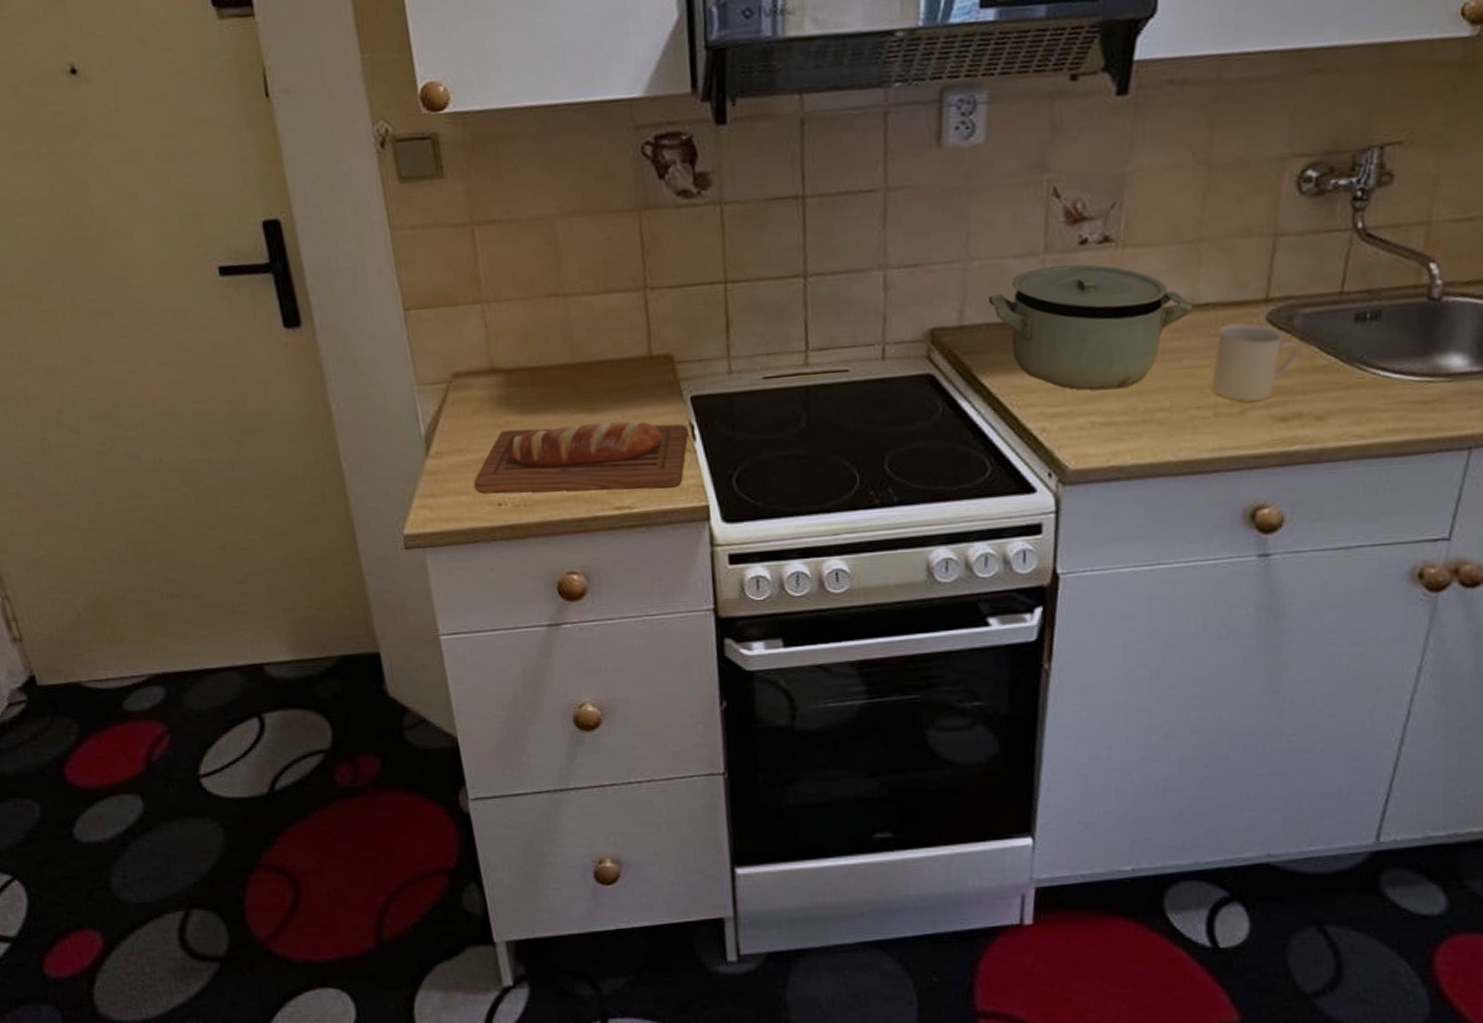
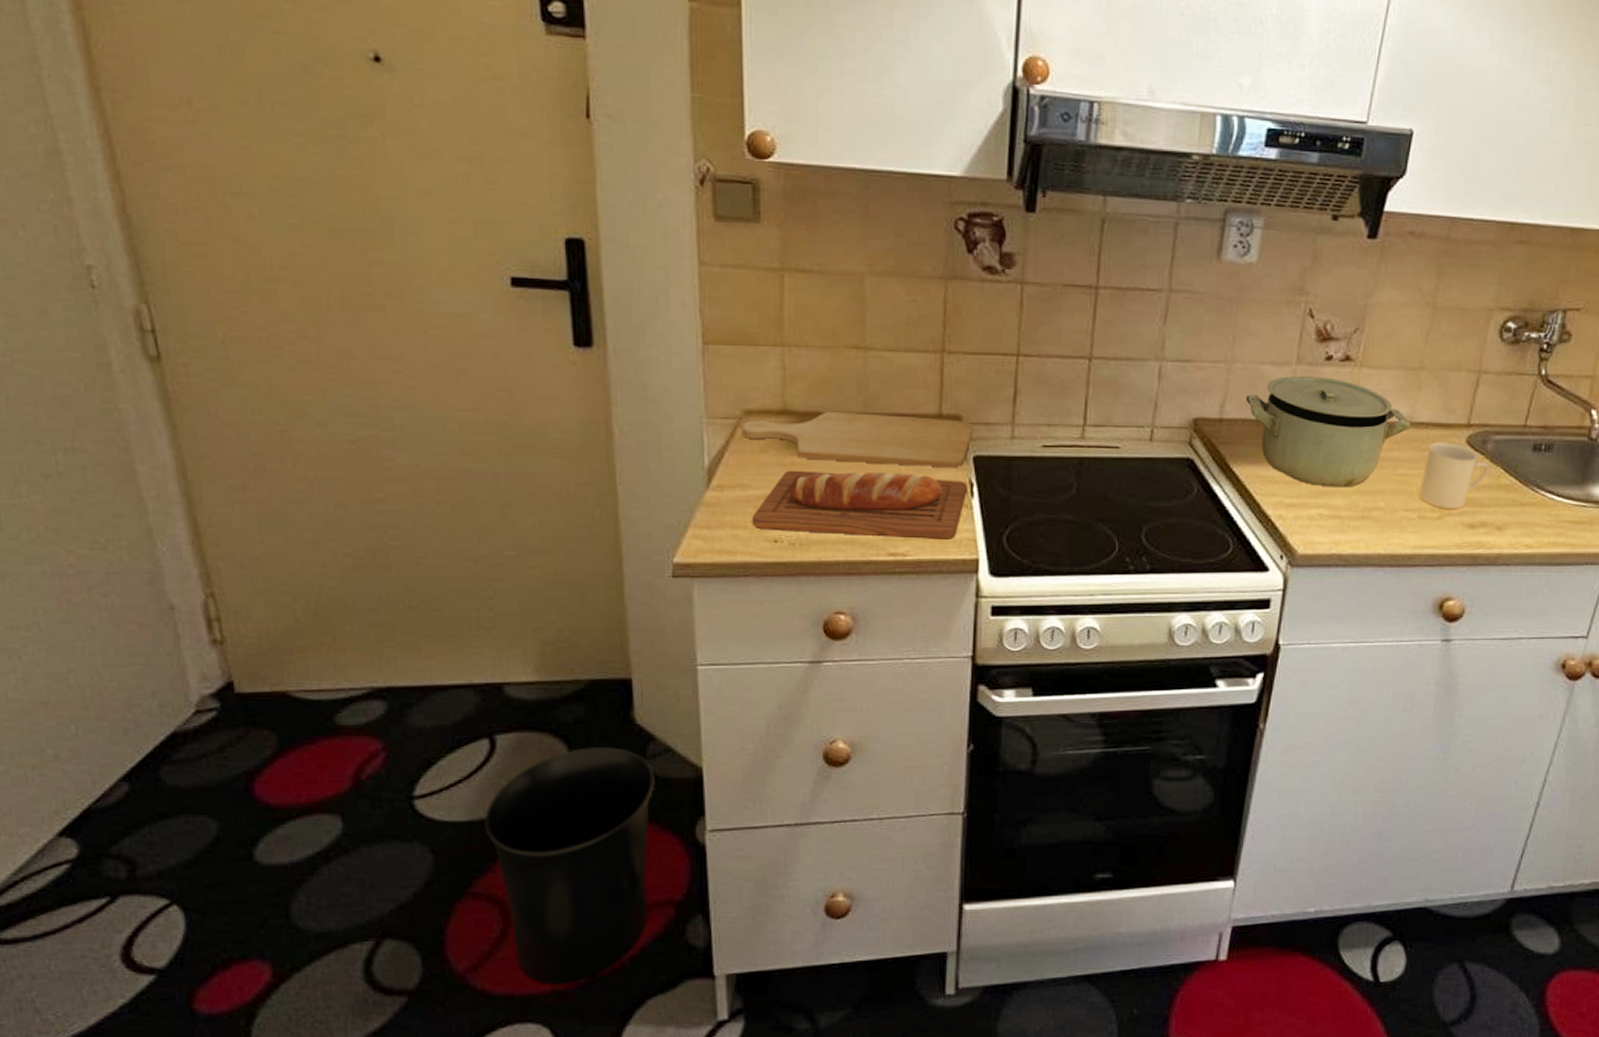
waste bin: none [264,720,425,952] -> present [484,746,655,985]
chopping board: none [451,359,688,417] -> present [741,411,974,467]

